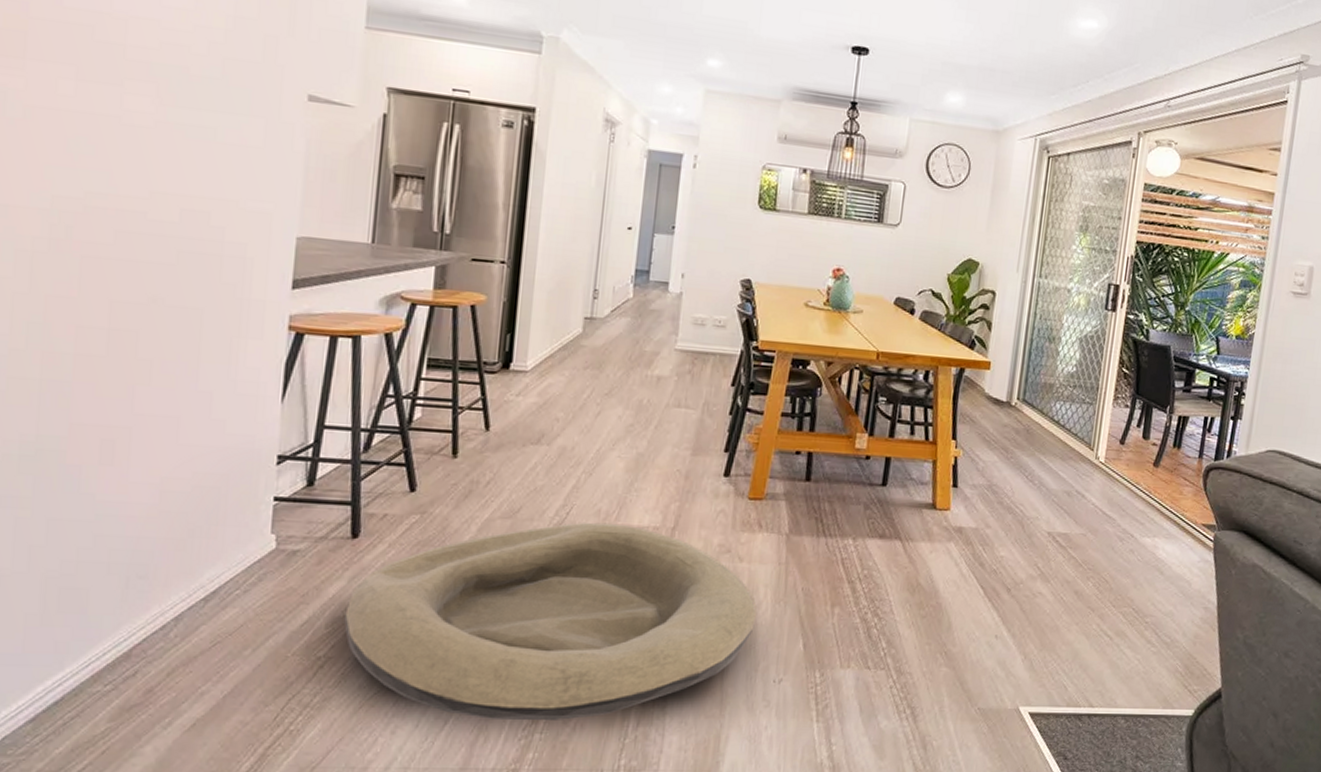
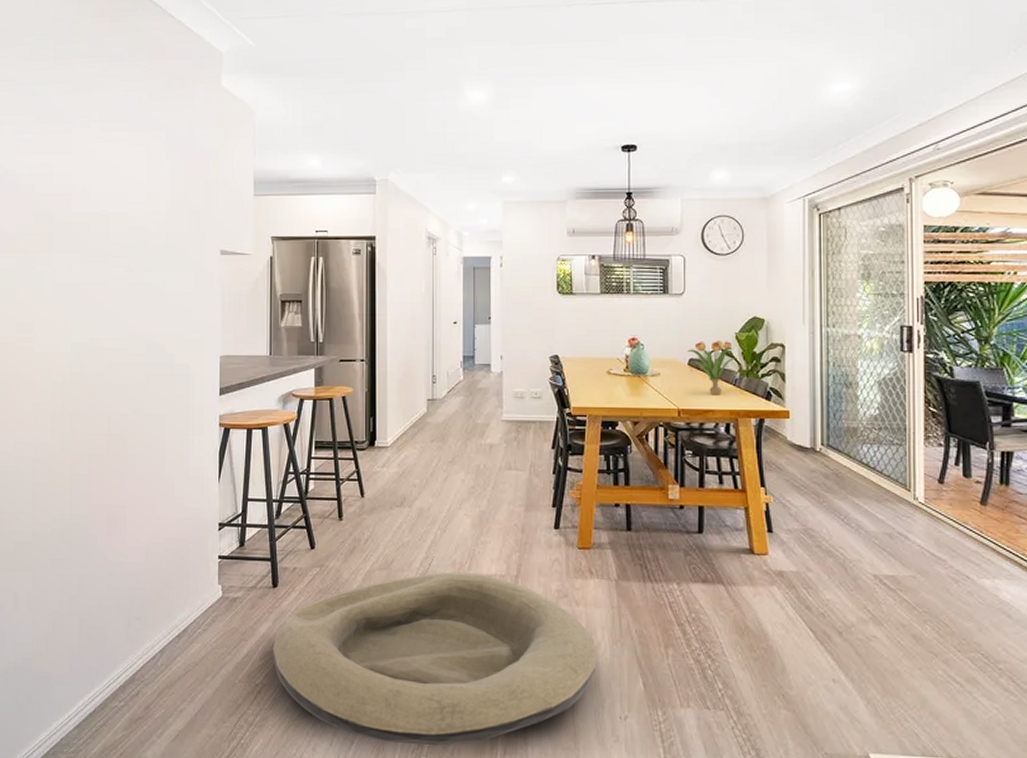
flower arrangement: none [895,279,948,340] -> present [687,341,739,395]

